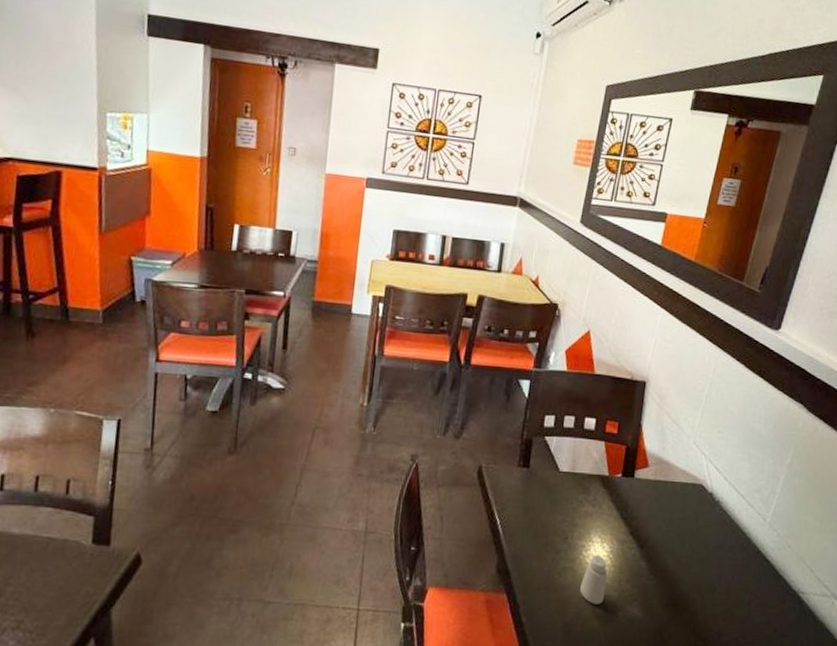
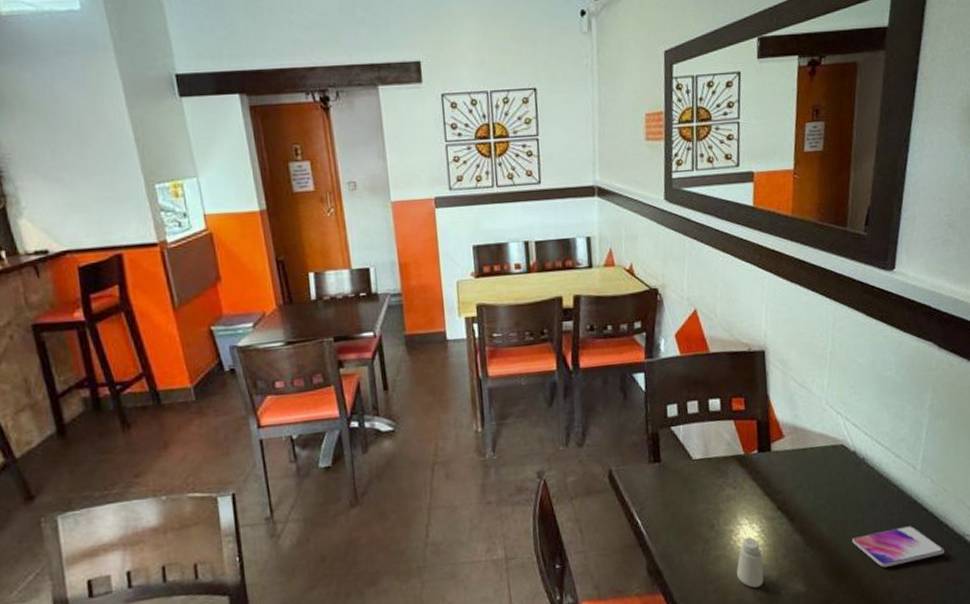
smartphone: none [693,573,778,609] -> present [852,526,945,568]

